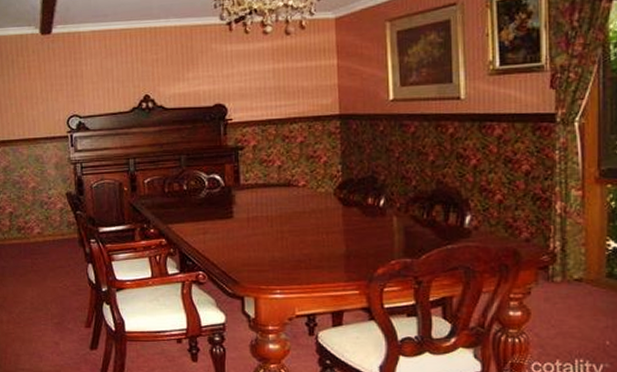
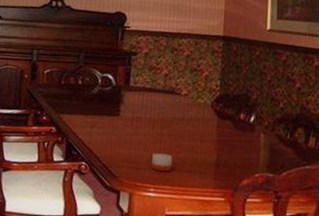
candle: none [275,251,298,271] -> present [151,153,173,172]

